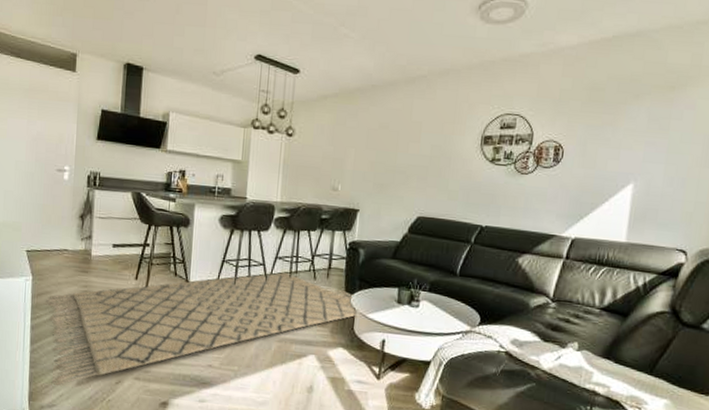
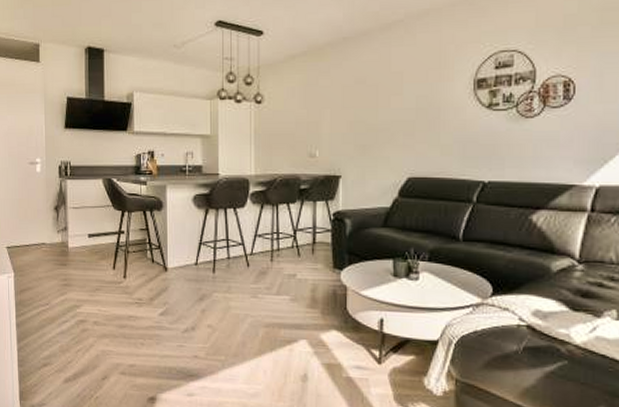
rug: present [45,273,357,386] -> none [28,252,348,385]

